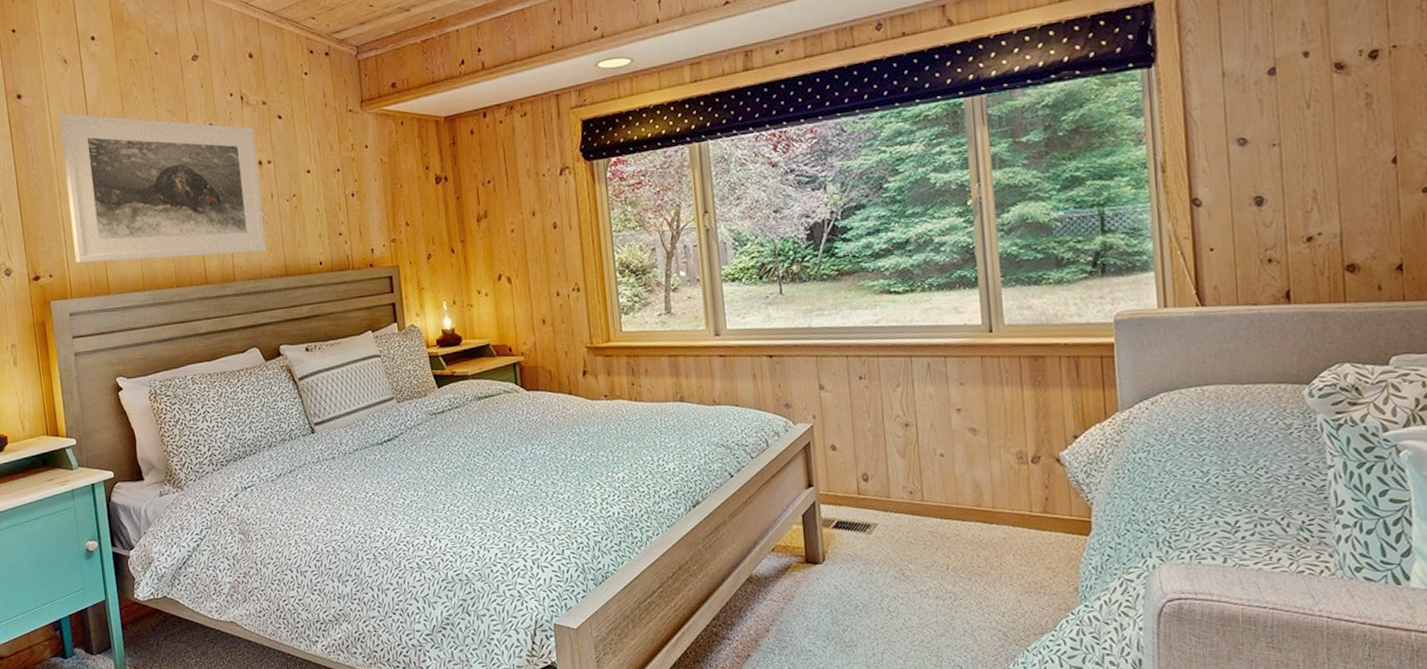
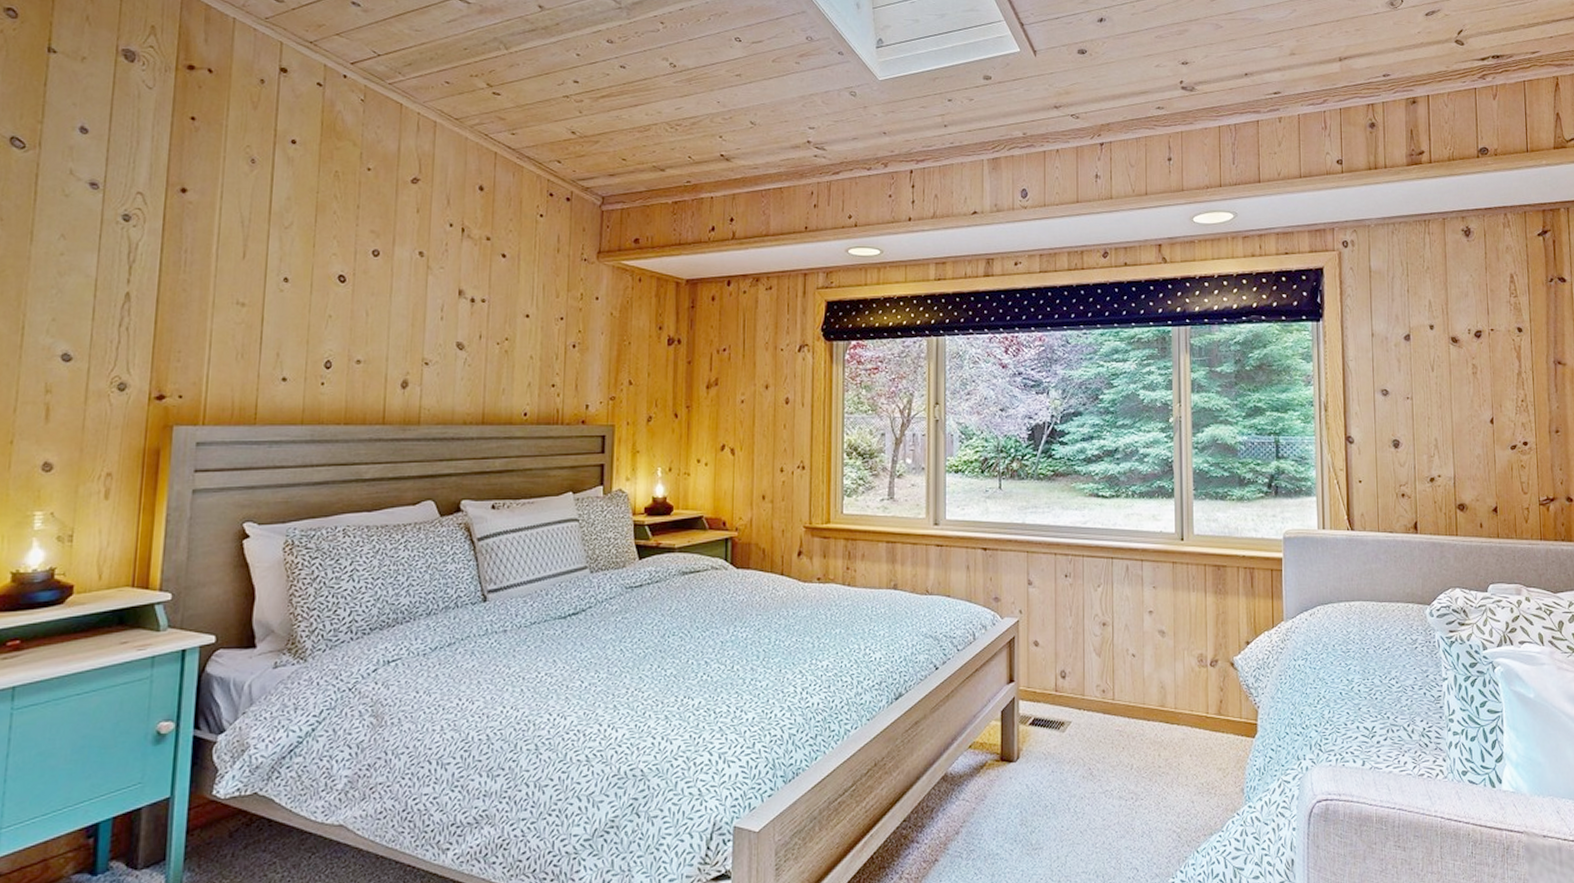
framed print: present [59,113,267,264] -> none [218,216,470,395]

